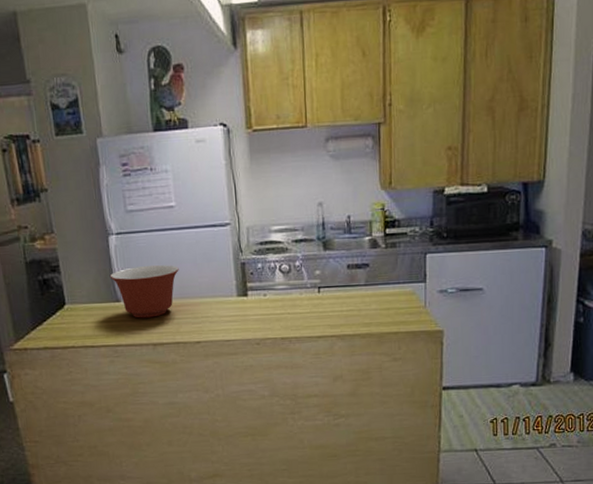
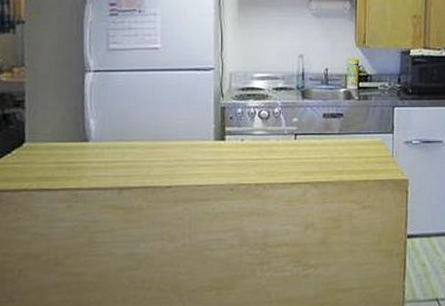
mixing bowl: present [109,265,179,318] -> none [80,105,157,160]

